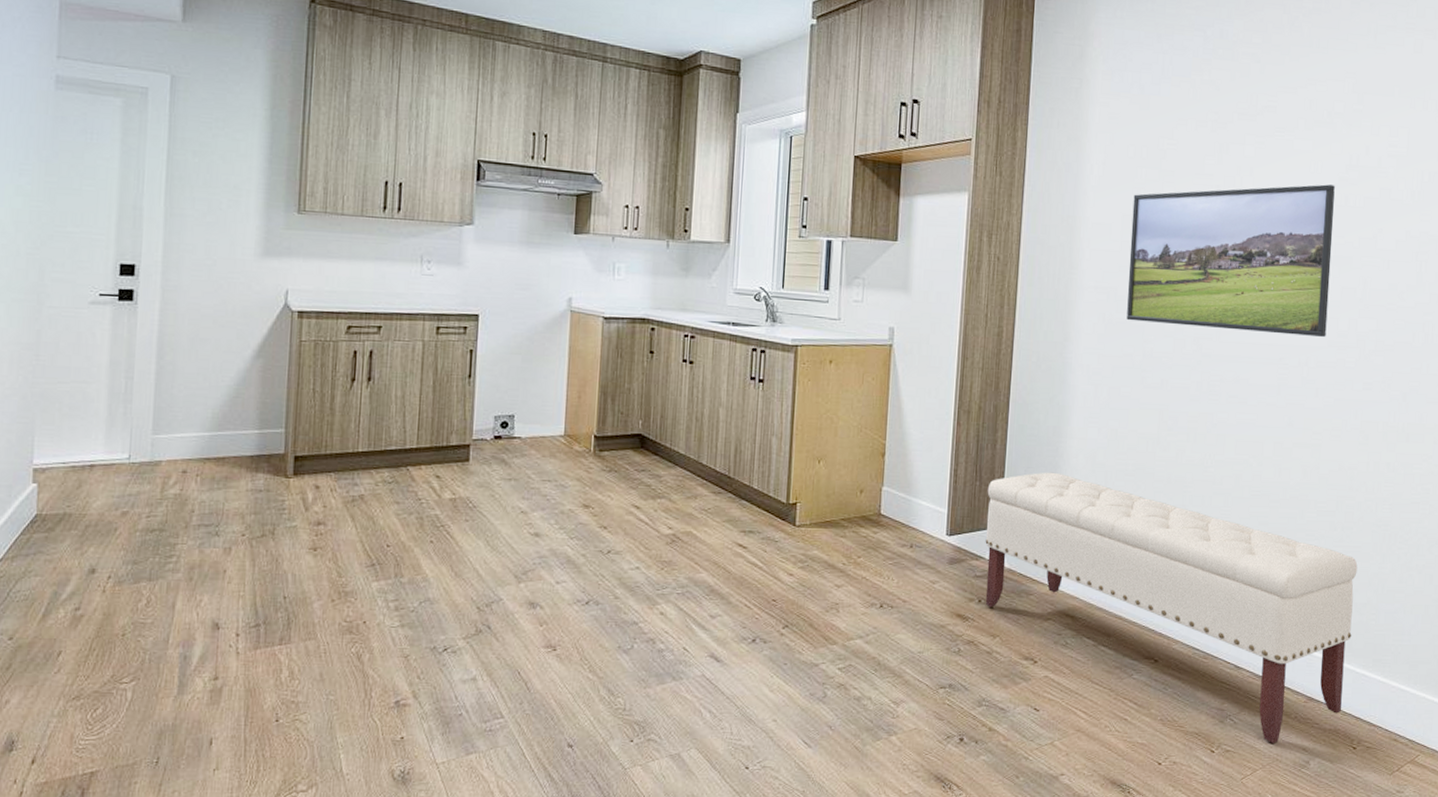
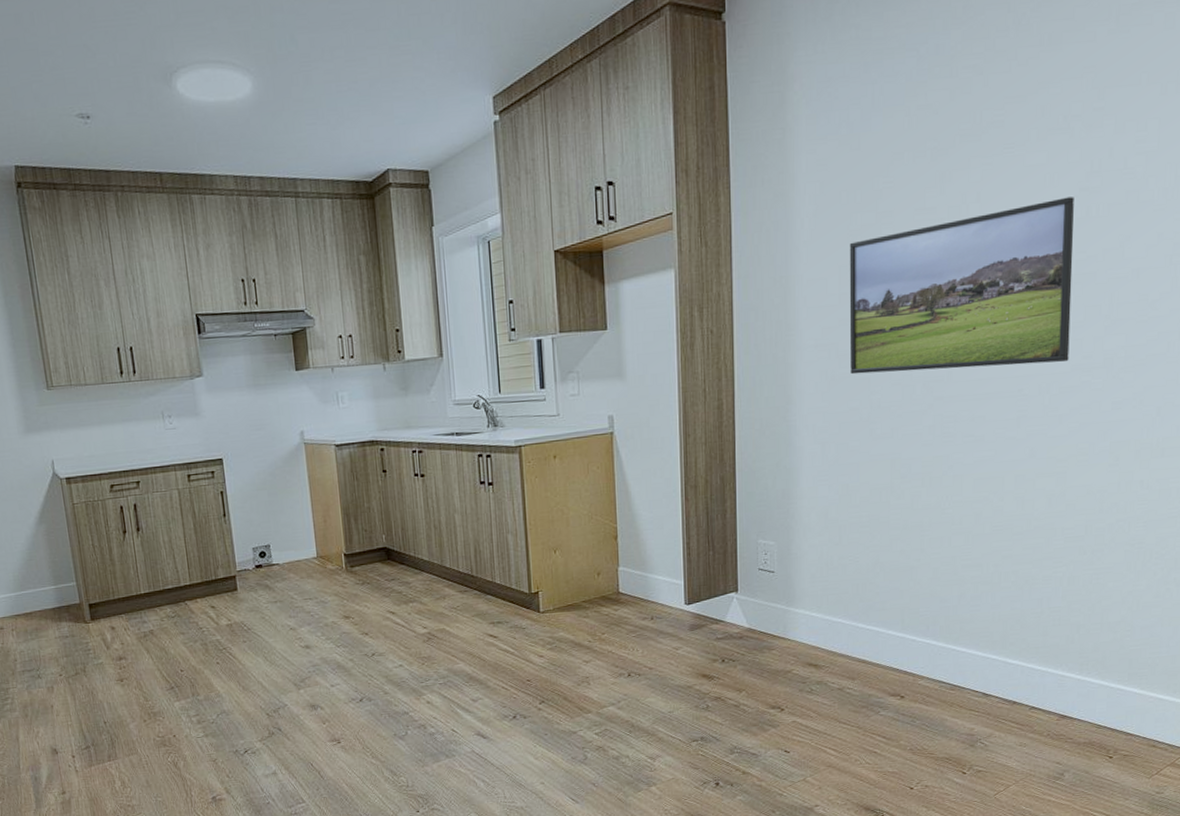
bench: present [985,472,1358,743] -> none [721,533,1110,761]

